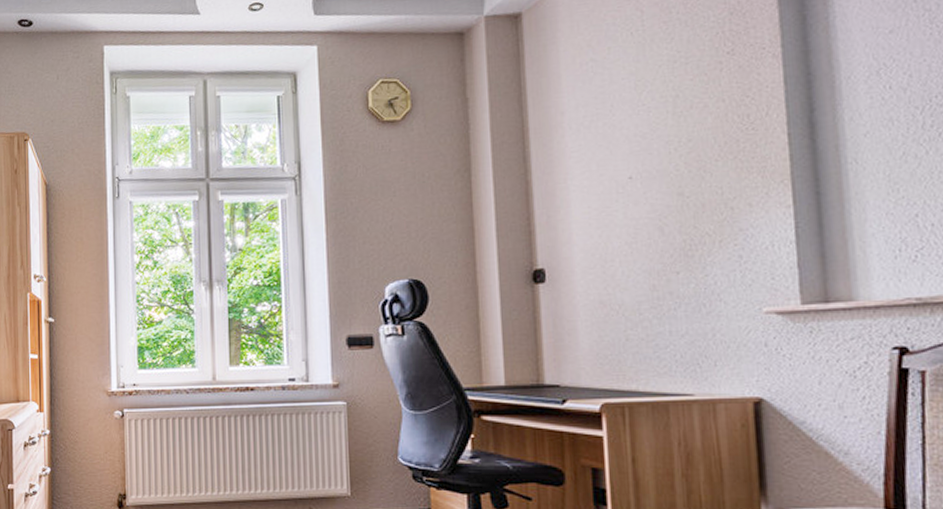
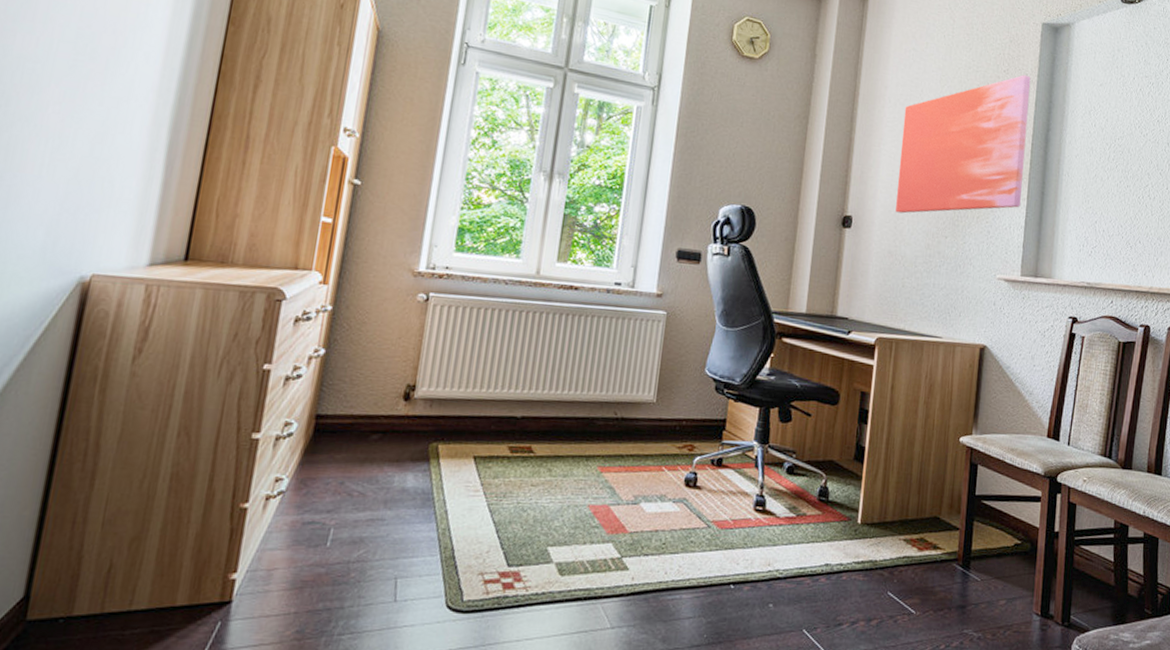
wall art: none [592,49,784,255] -> present [895,75,1031,214]

